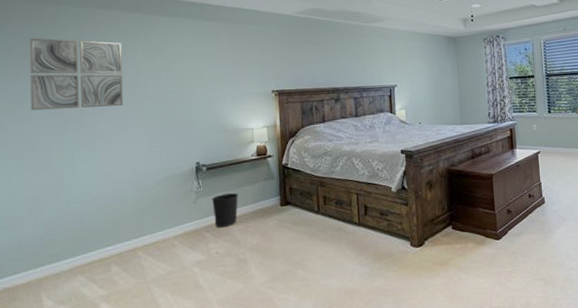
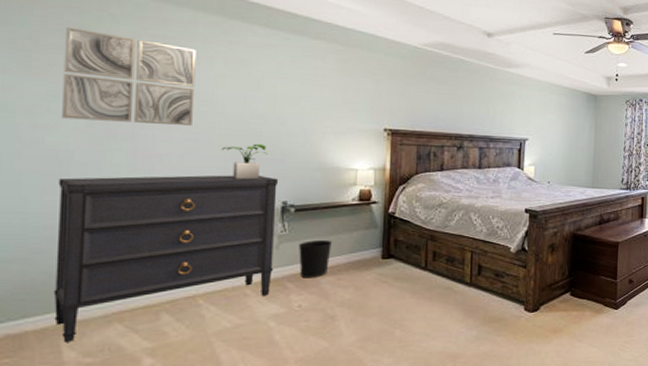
dresser: none [32,141,194,293] -> present [53,175,279,342]
potted plant: none [145,114,181,147] -> present [221,143,268,180]

